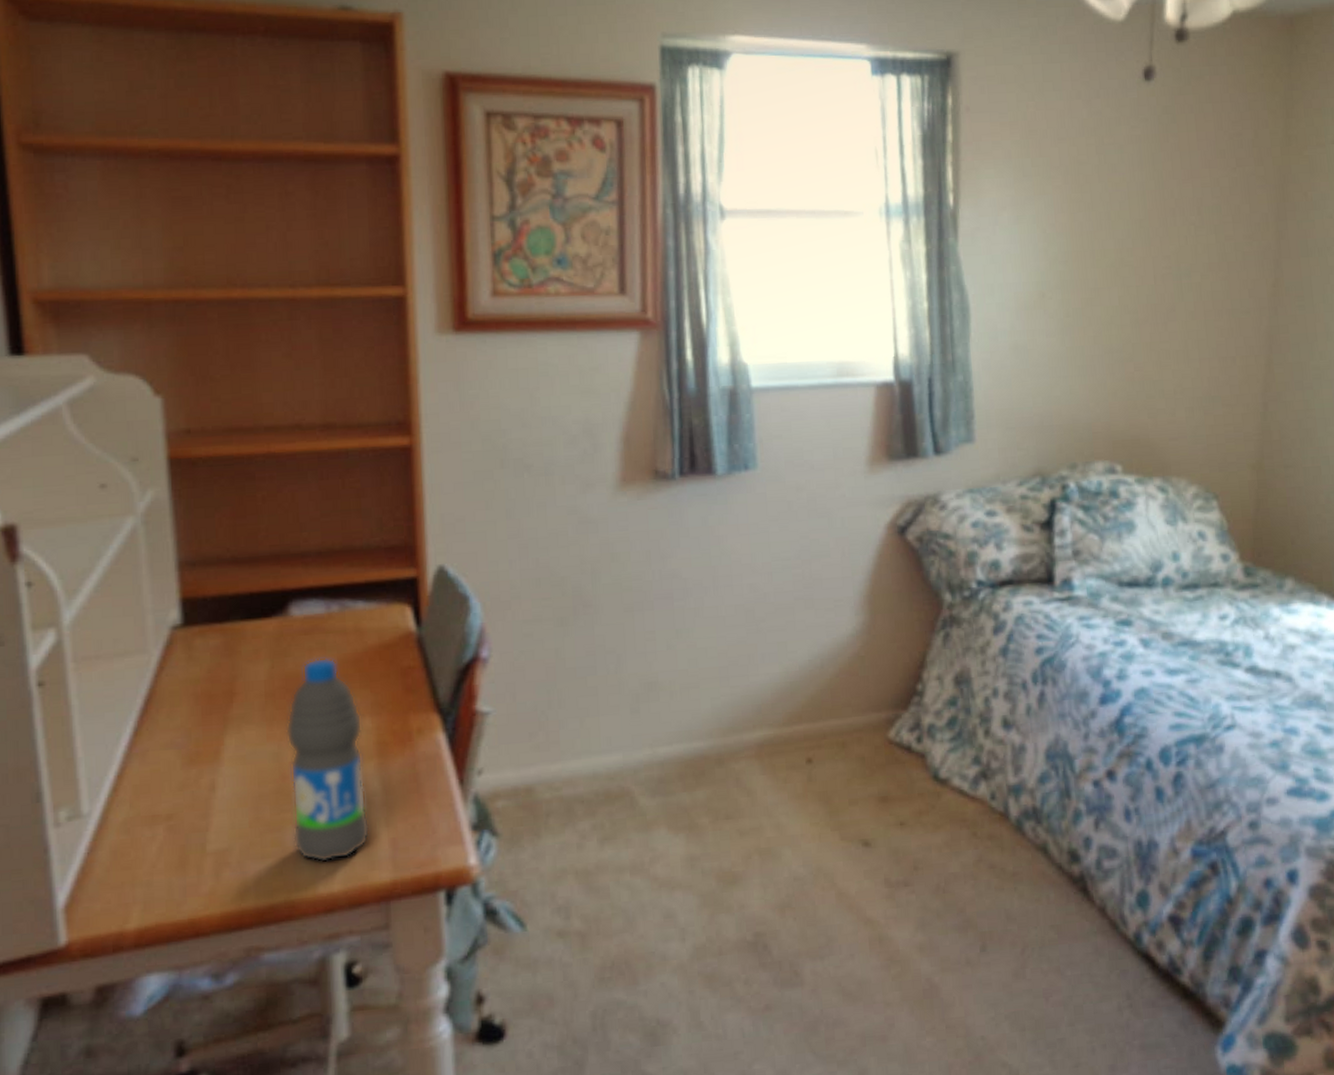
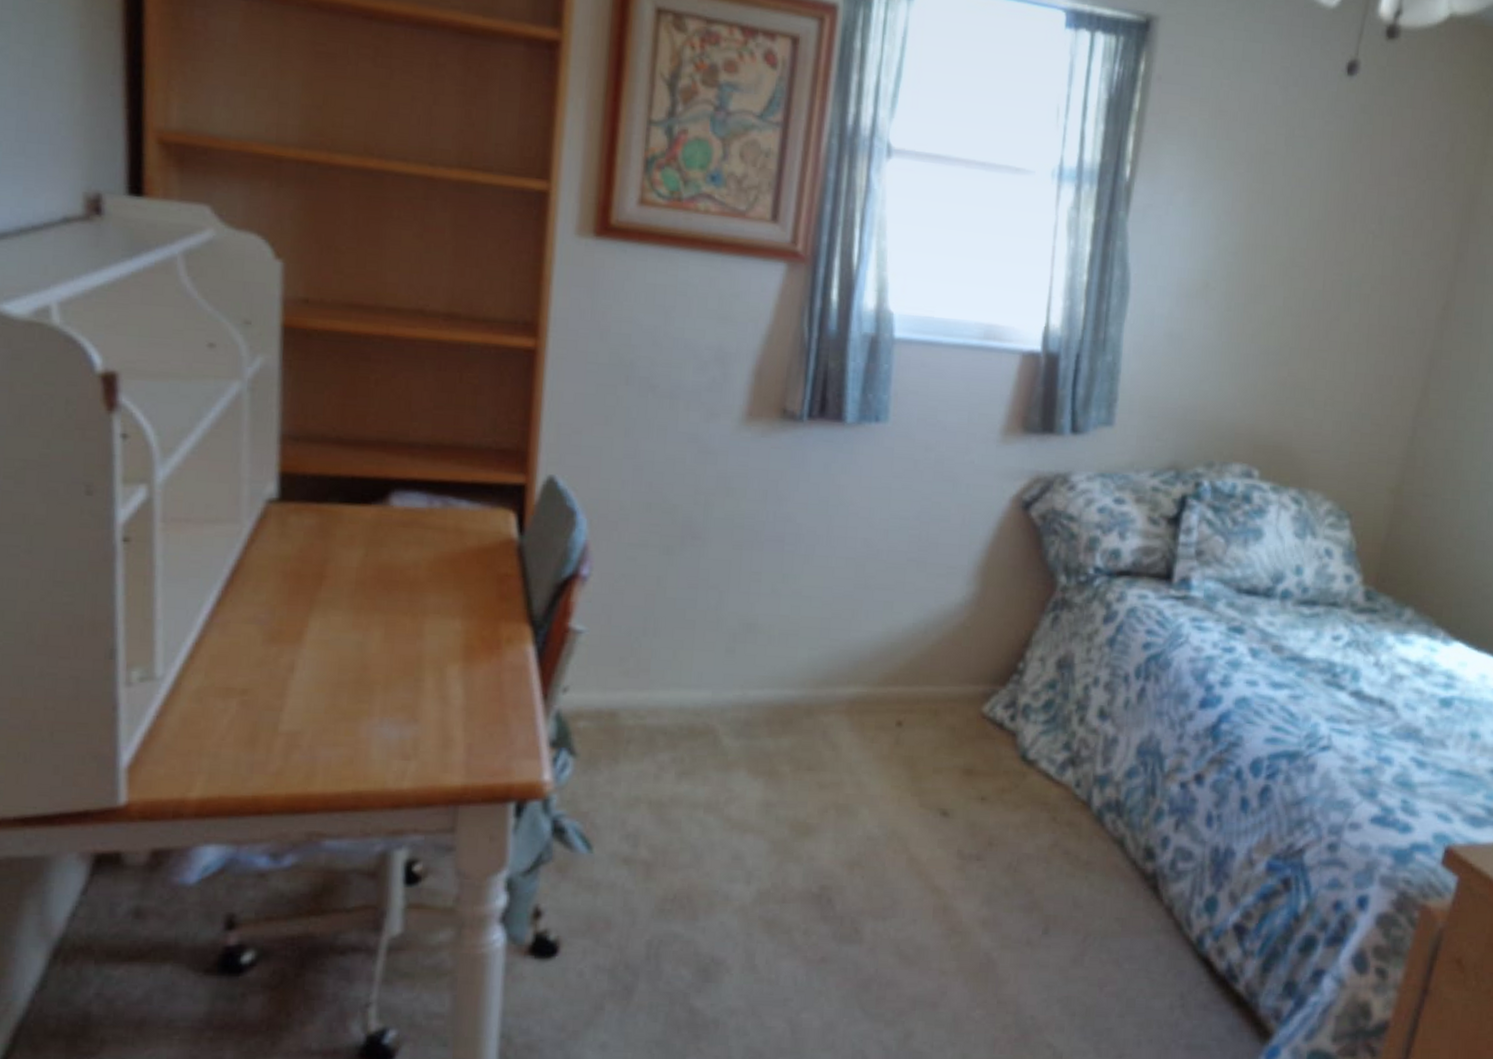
water bottle: present [286,657,370,863] -> none [368,552,452,759]

